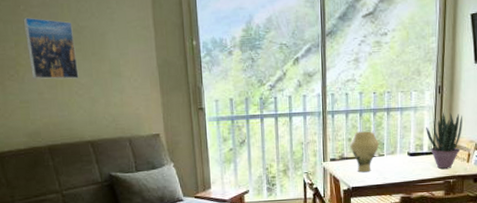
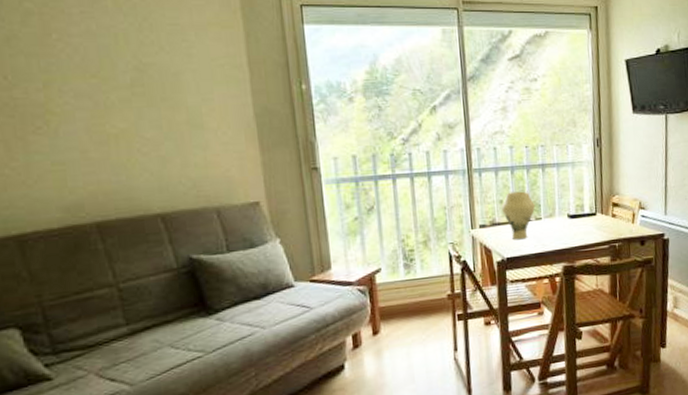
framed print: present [23,17,79,79] -> none [56,49,142,133]
potted plant: present [426,112,462,169] -> none [586,168,625,232]

